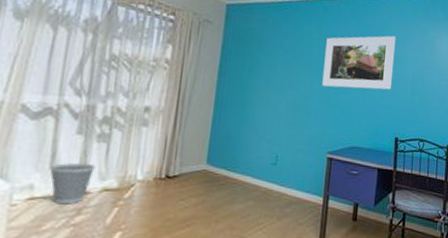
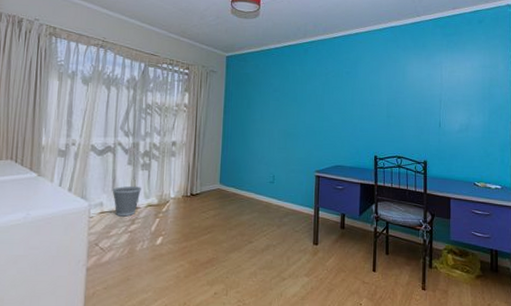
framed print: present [322,35,396,90] -> none [307,67,370,117]

